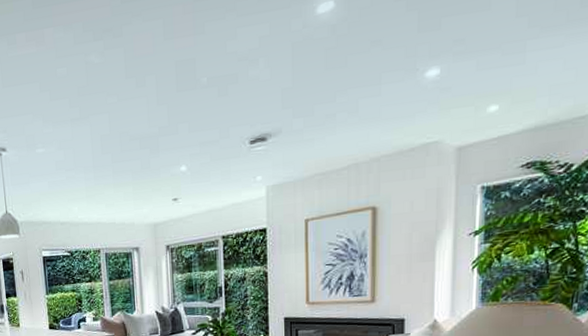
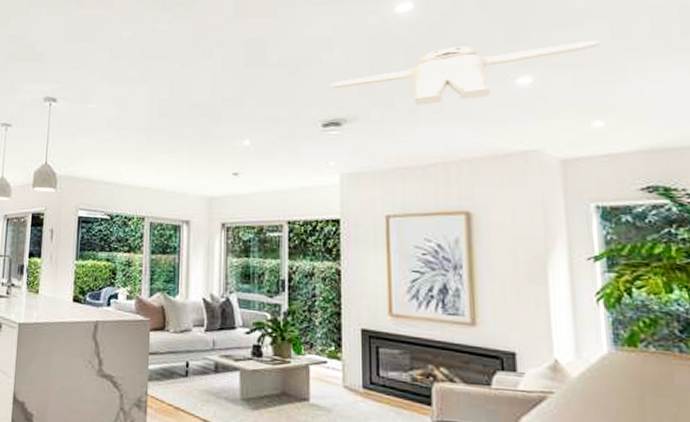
ceiling fan: none [256,20,506,111] -> present [330,40,601,105]

